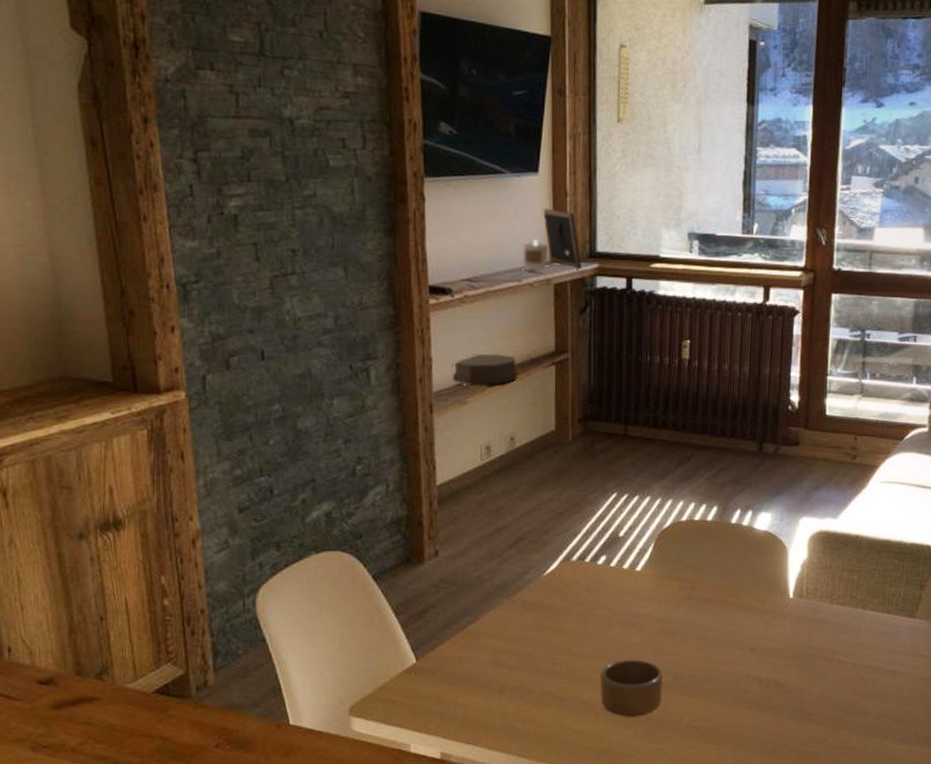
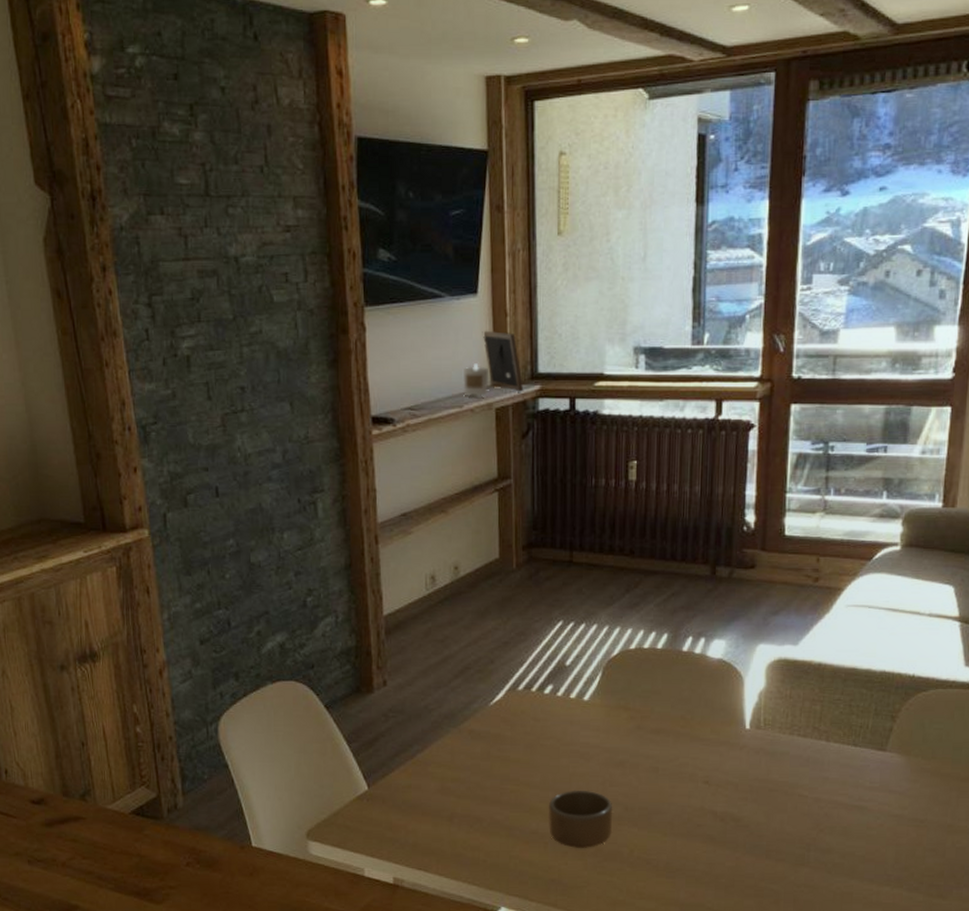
decorative box: present [452,353,516,386] -> none [396,482,459,515]

